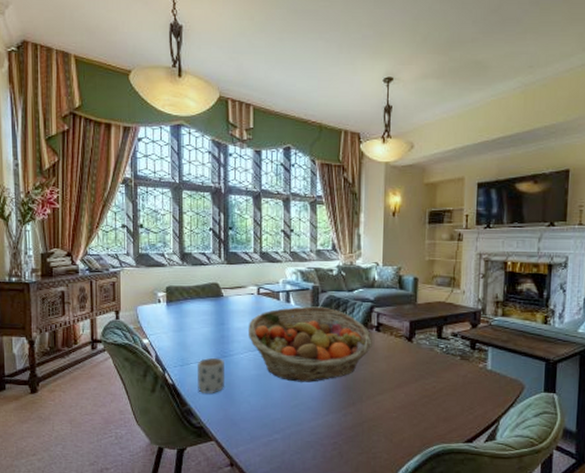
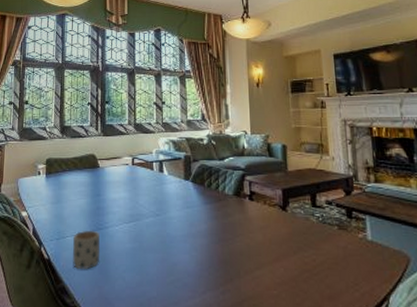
fruit basket: present [249,306,373,382] -> none [124,176,248,256]

